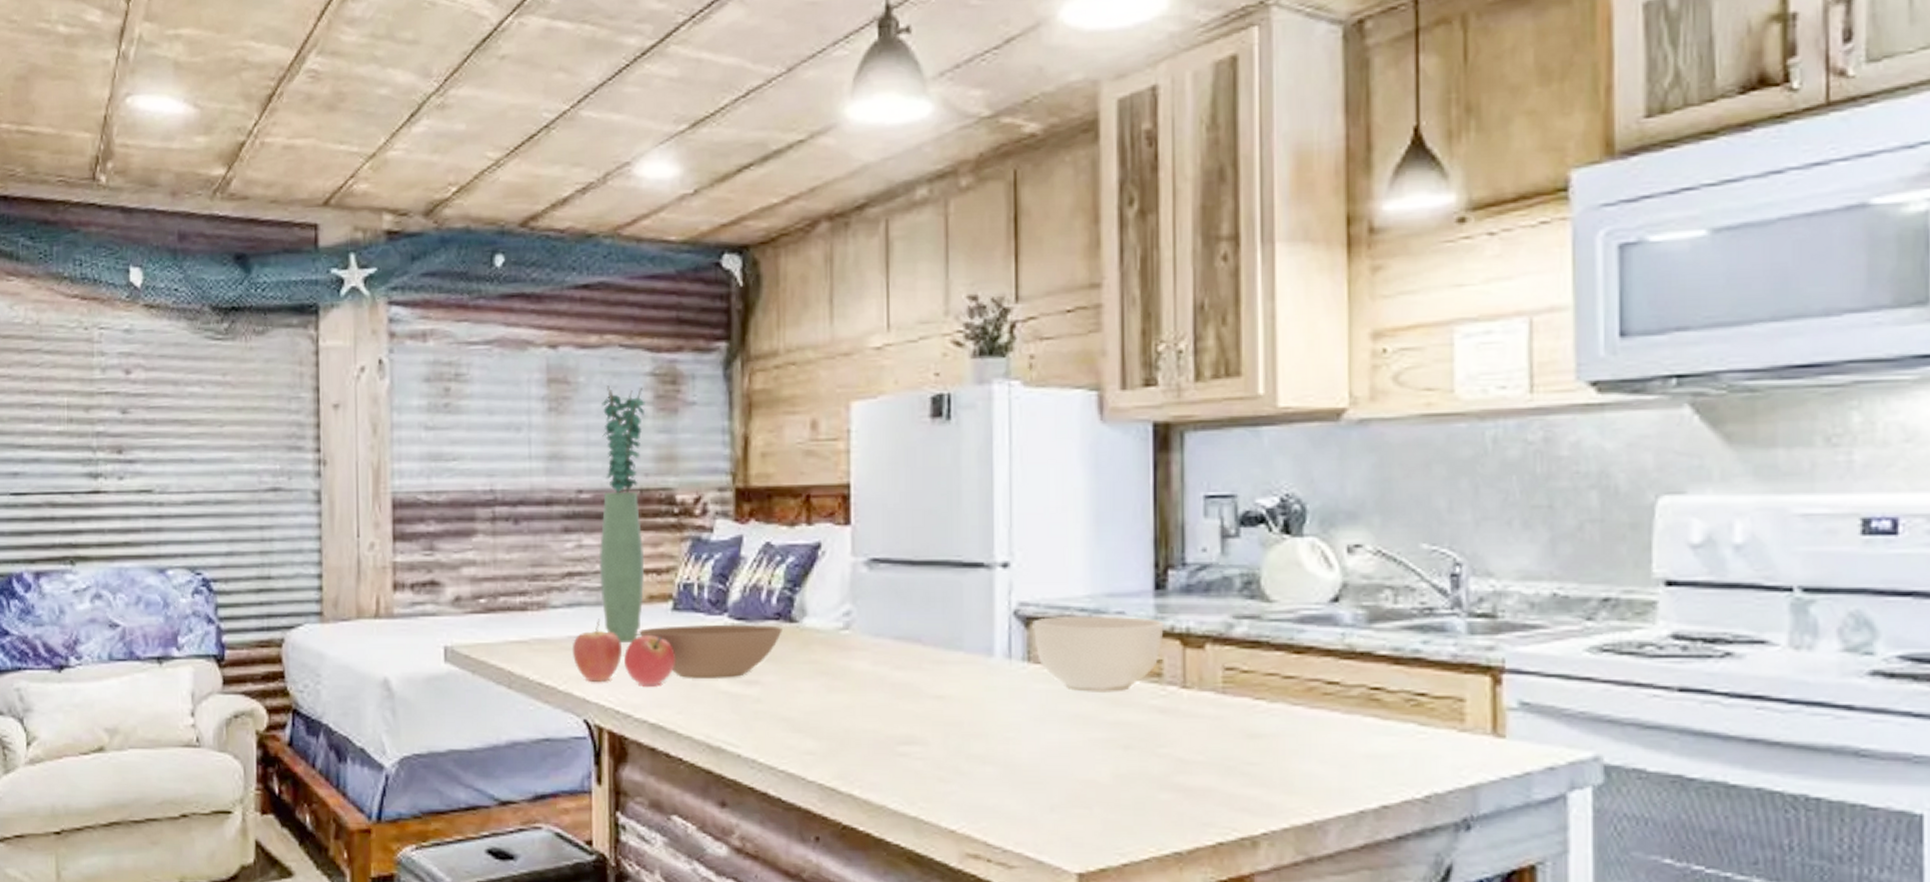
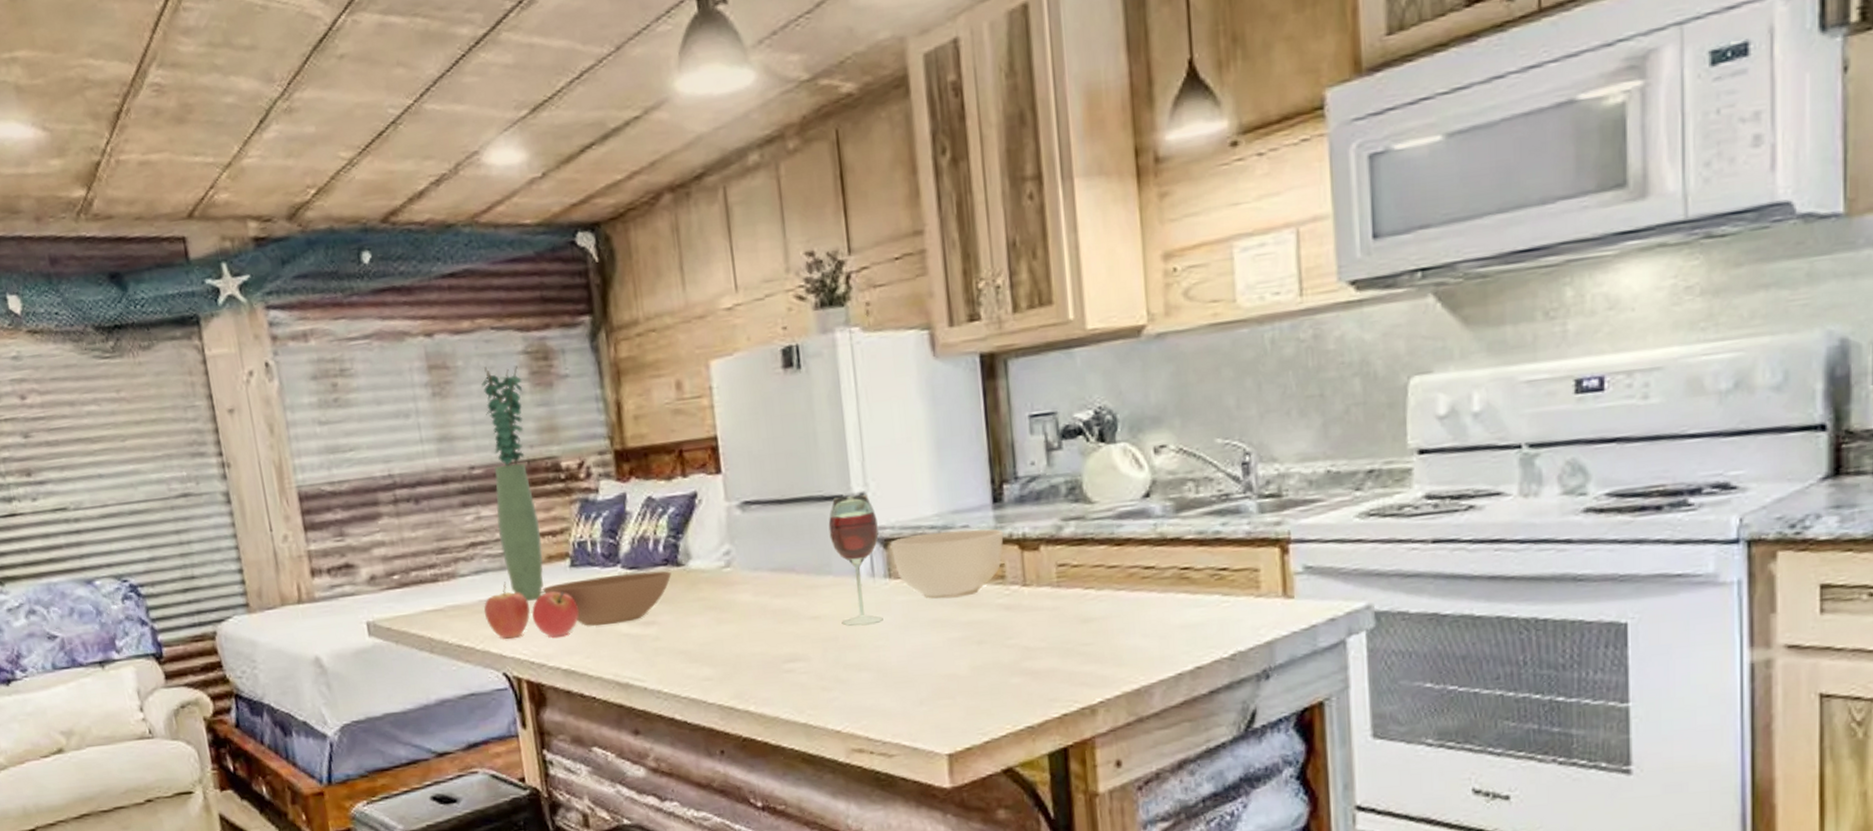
wineglass: none [964,564,1020,713] -> present [828,494,883,627]

